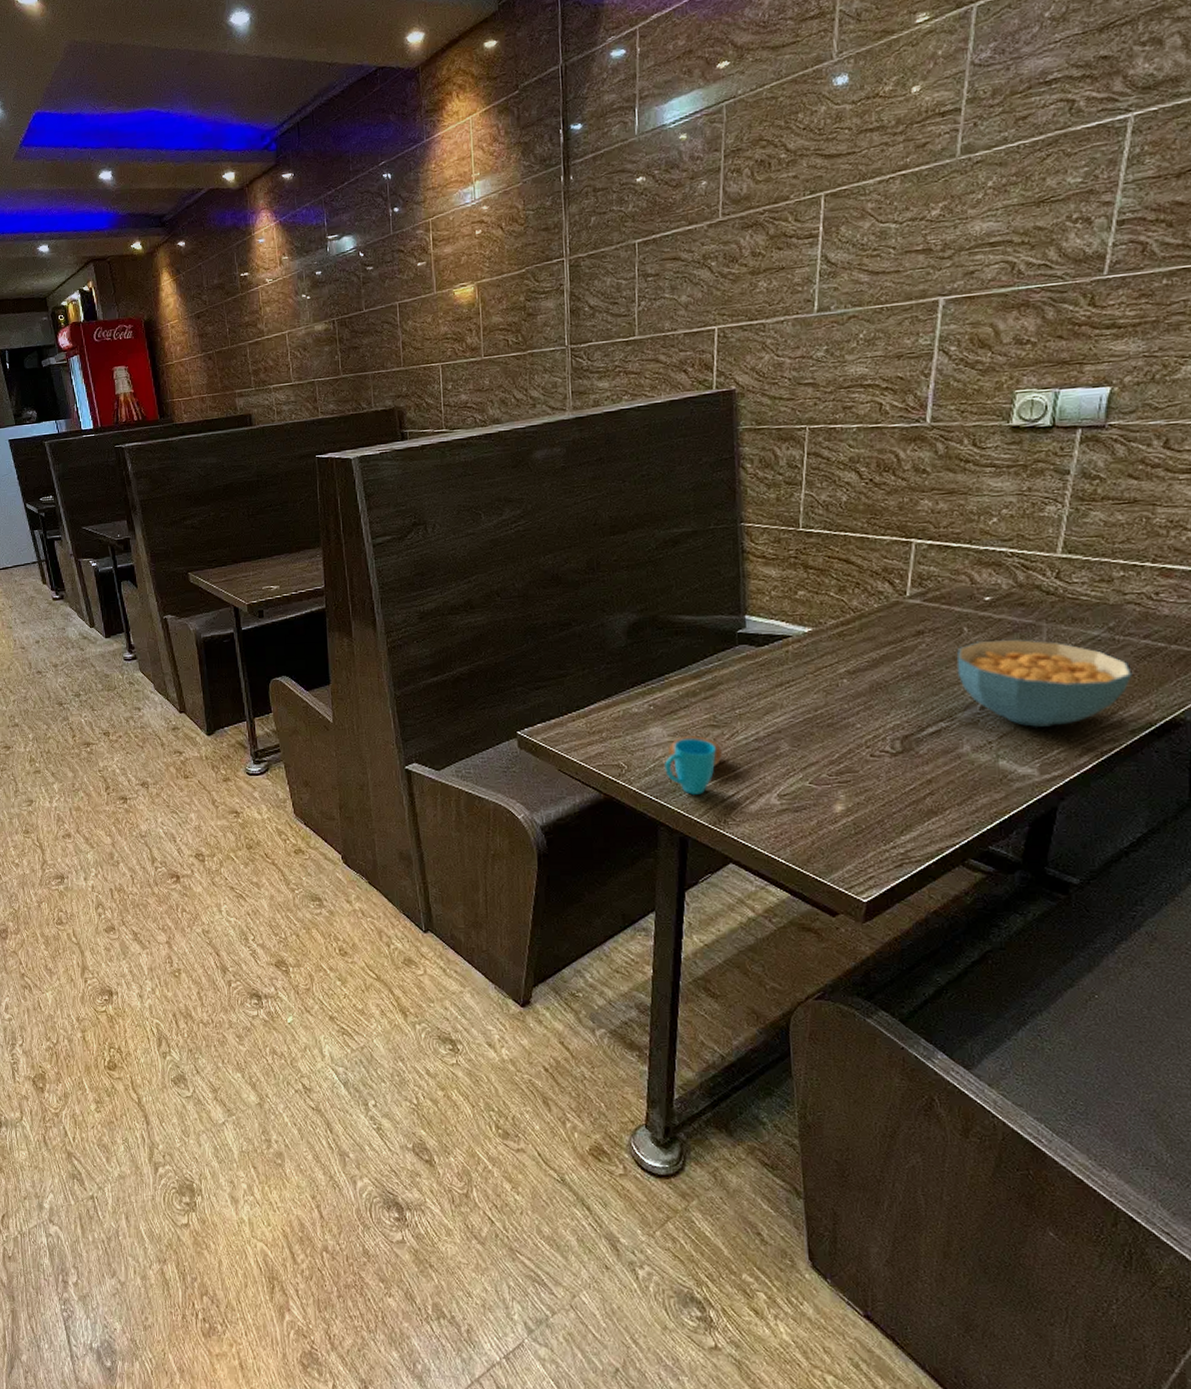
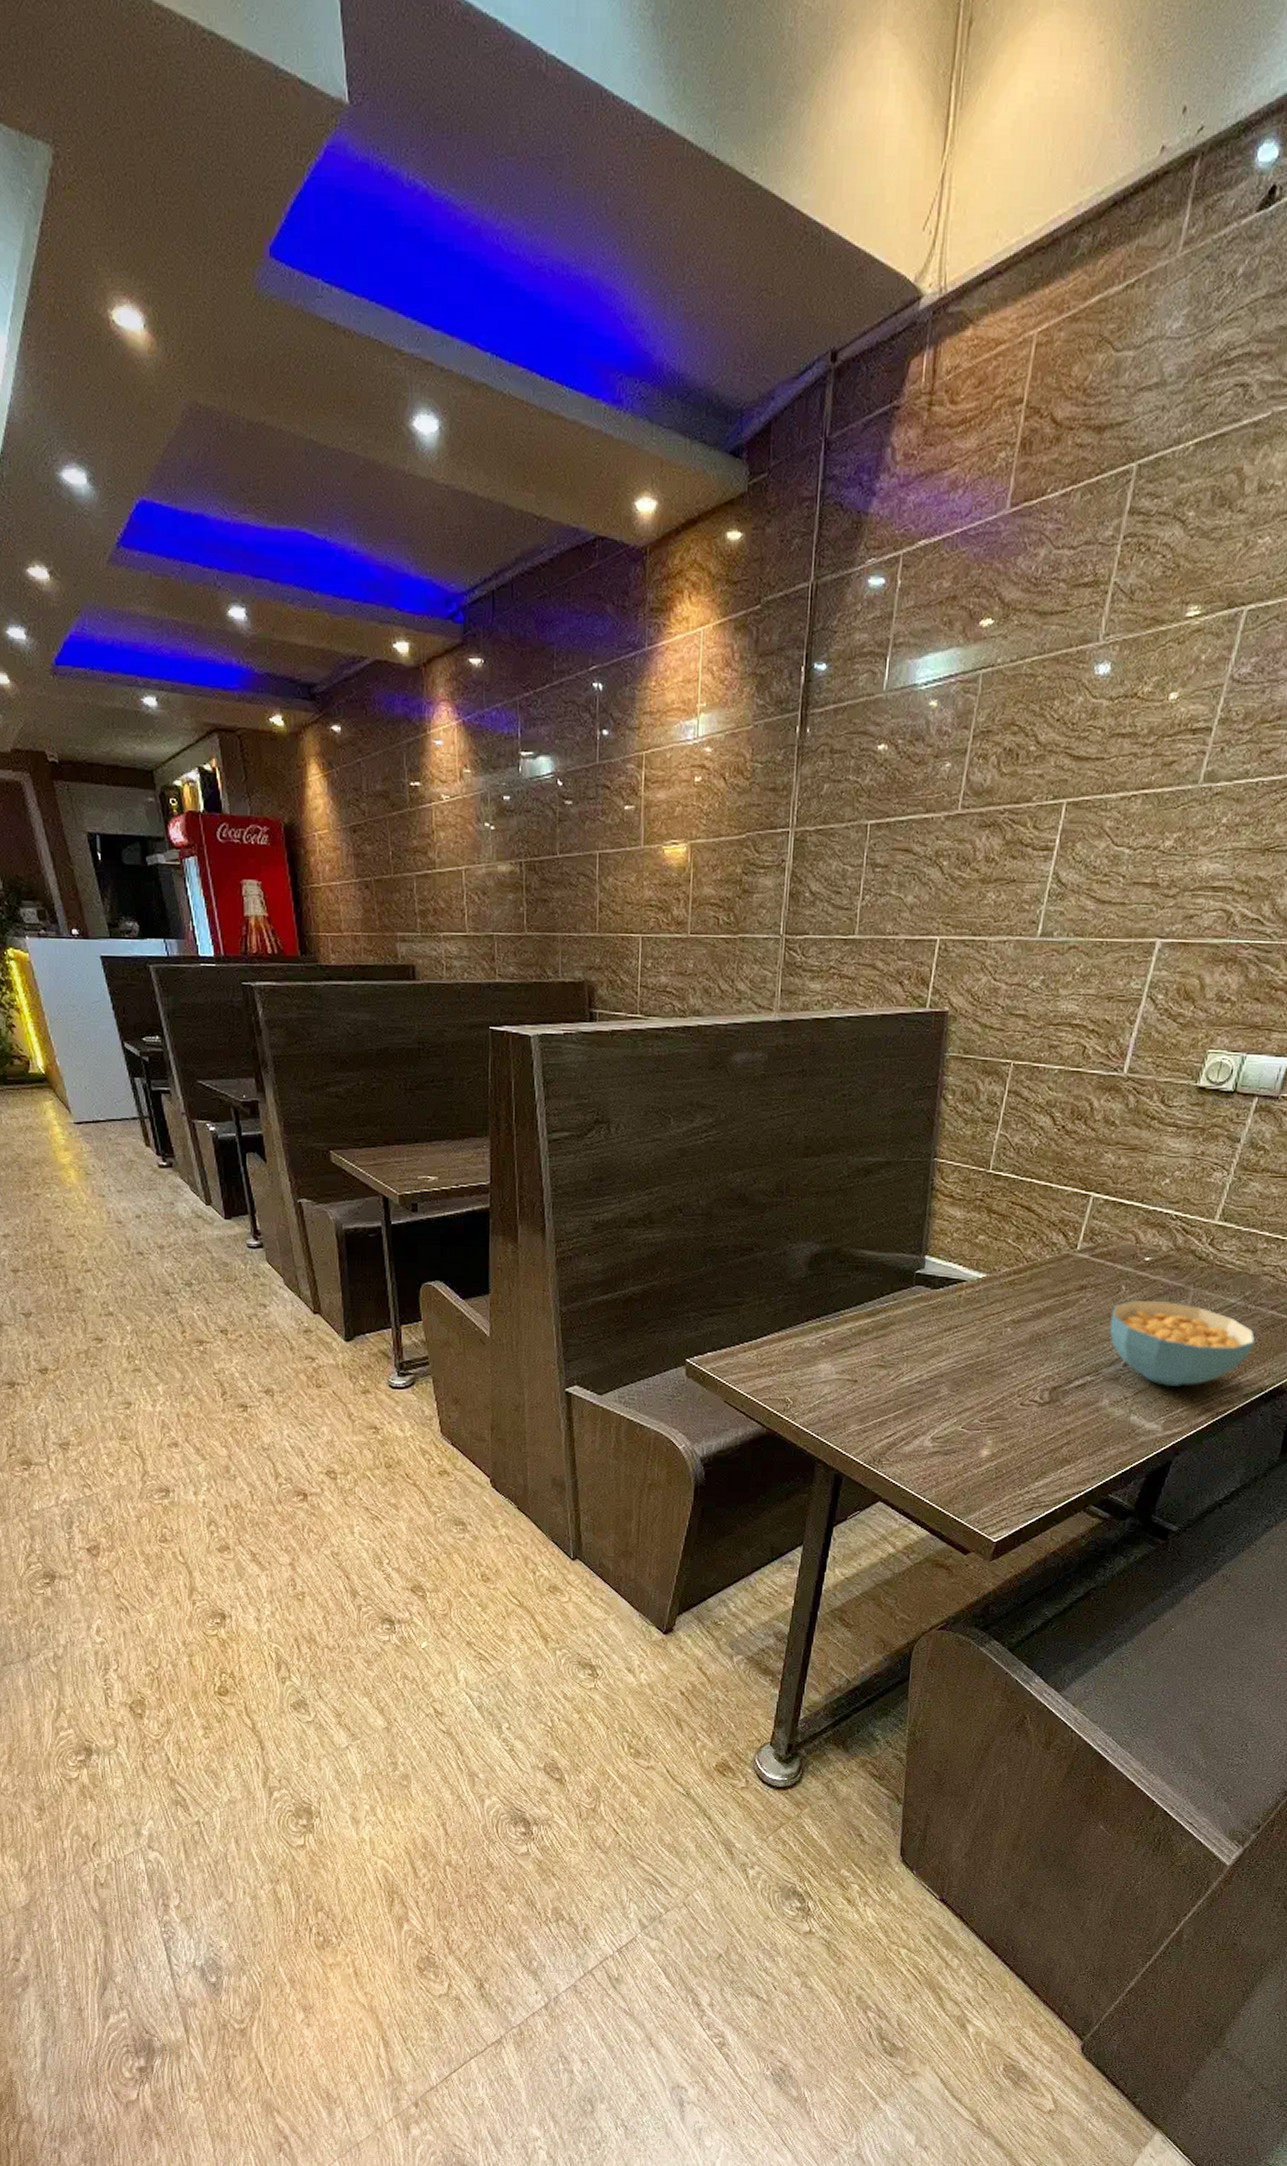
cup: present [665,736,723,795] -> none [829,1375,887,1434]

